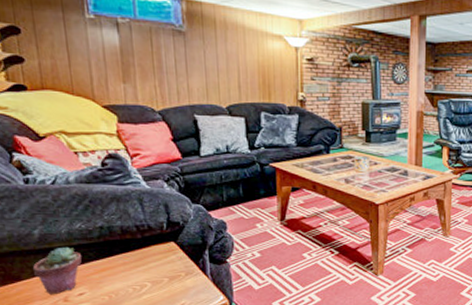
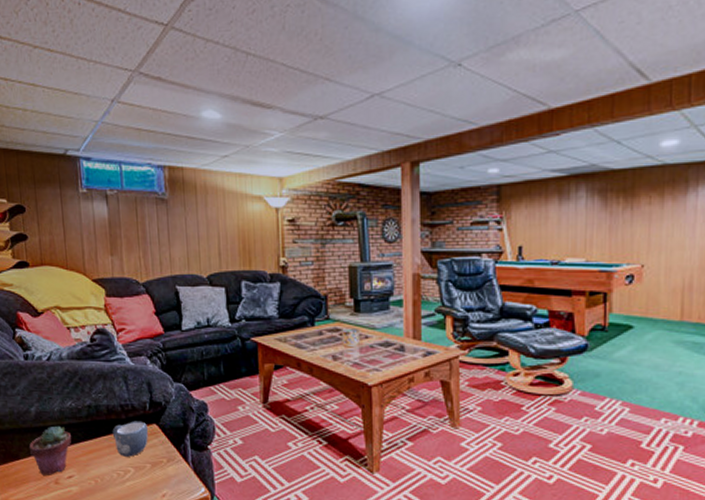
mug: none [127,239,166,273] -> present [112,421,149,457]

